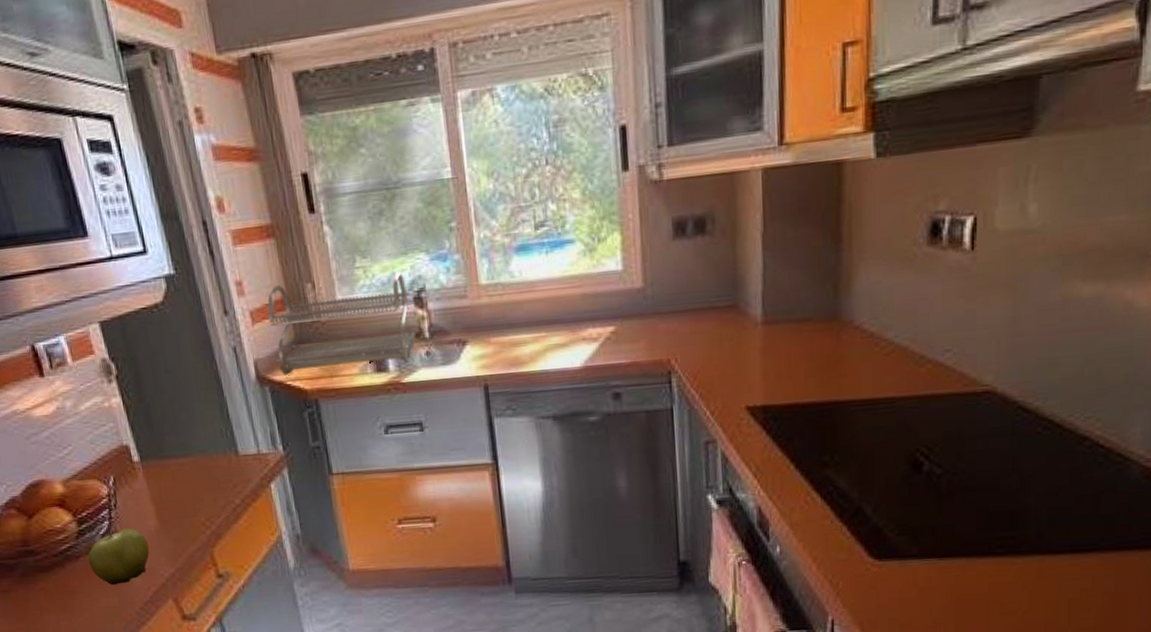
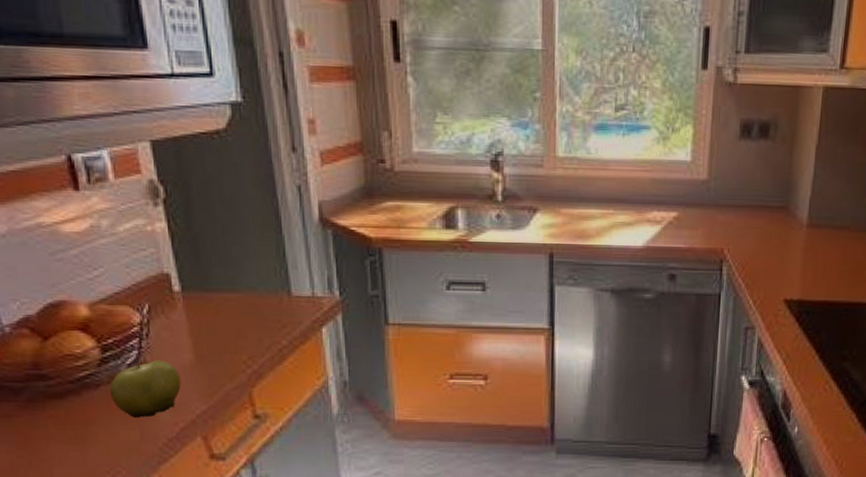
dish rack: present [266,271,416,375] -> none [337,129,488,223]

